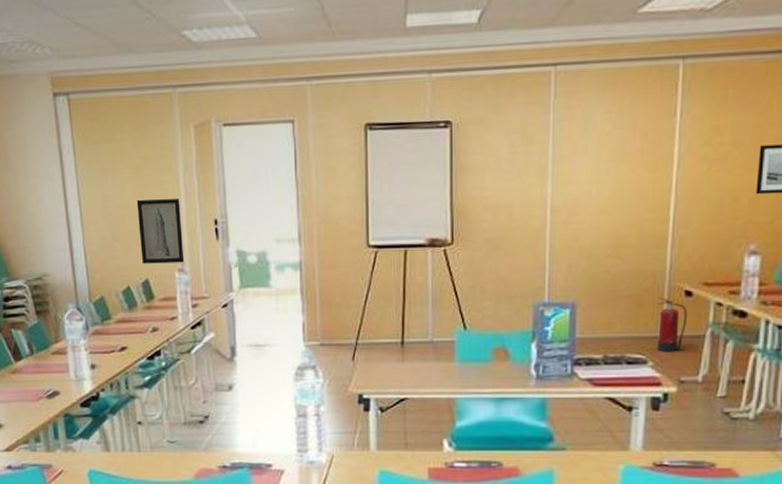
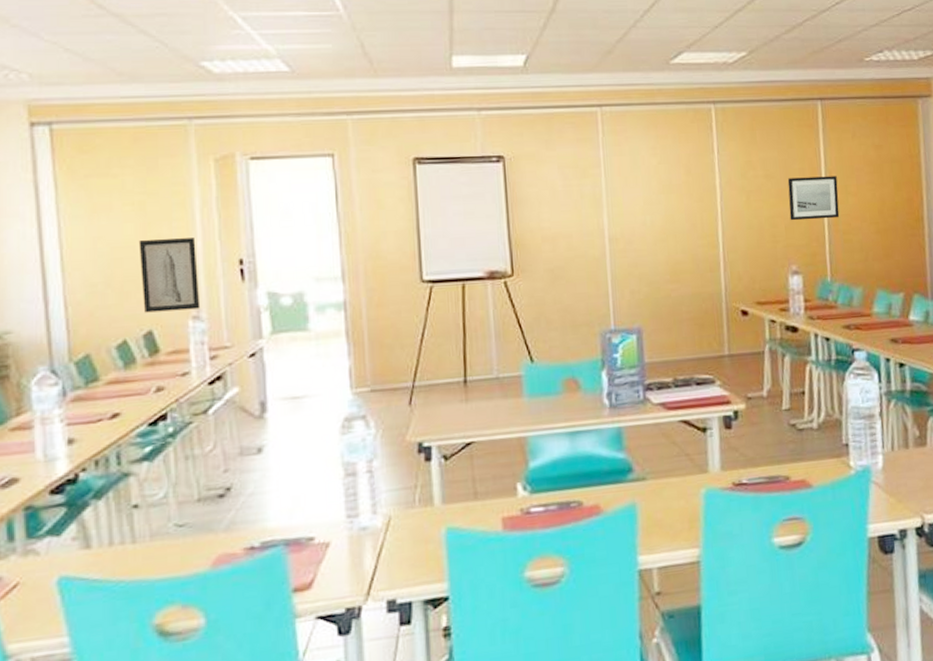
fire extinguisher: present [656,296,687,352] -> none [718,317,746,371]

